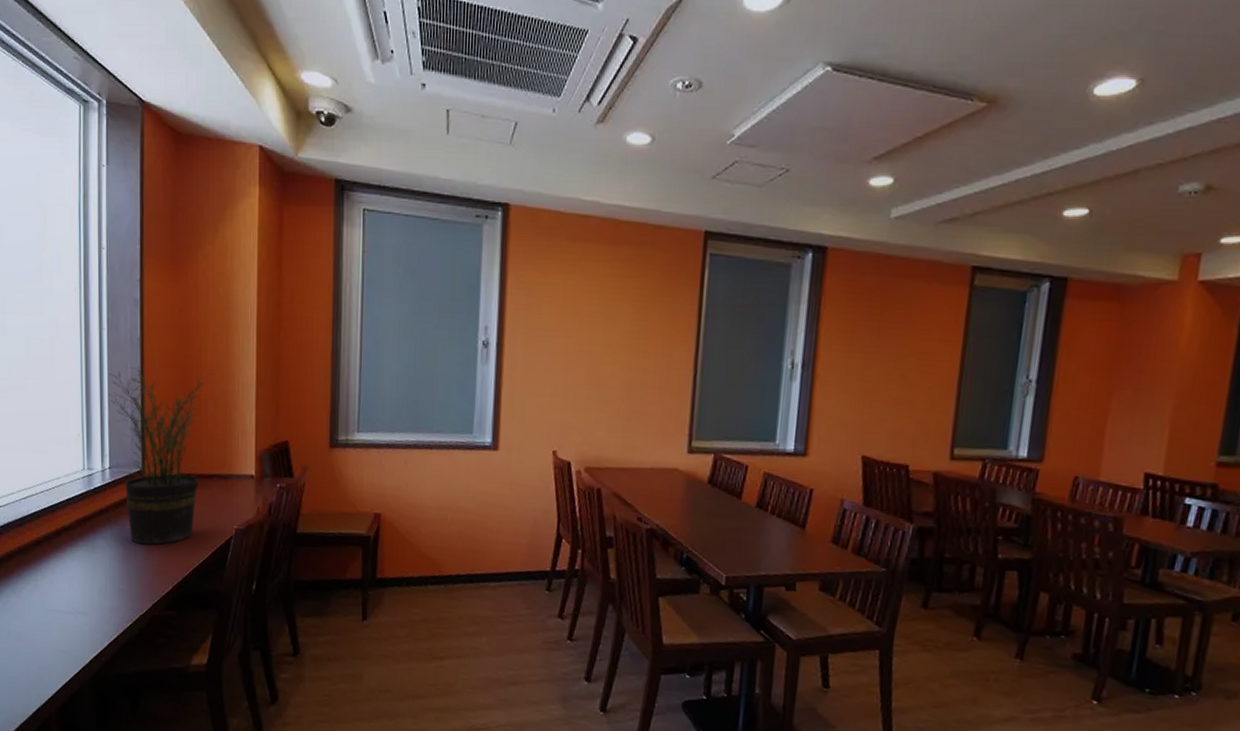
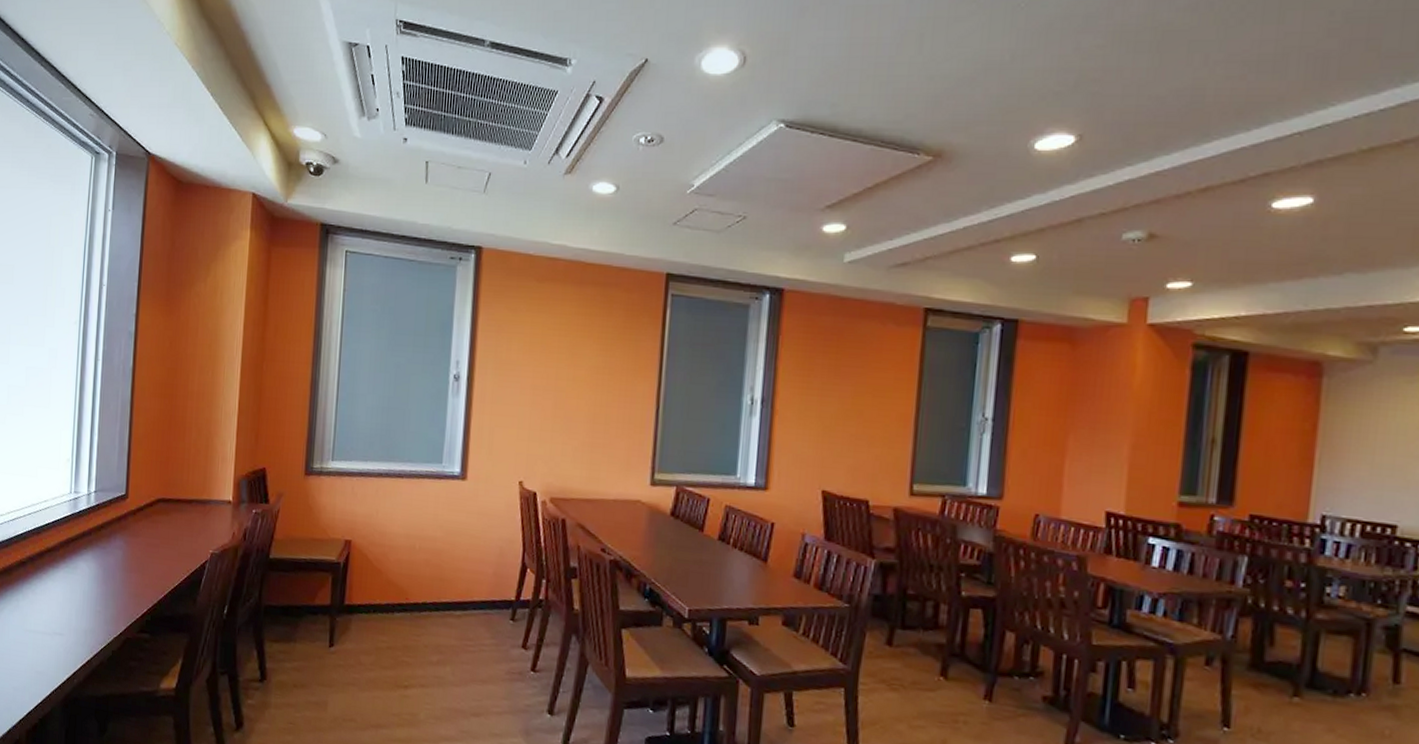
potted plant: present [108,366,215,545] -> none [98,395,200,568]

